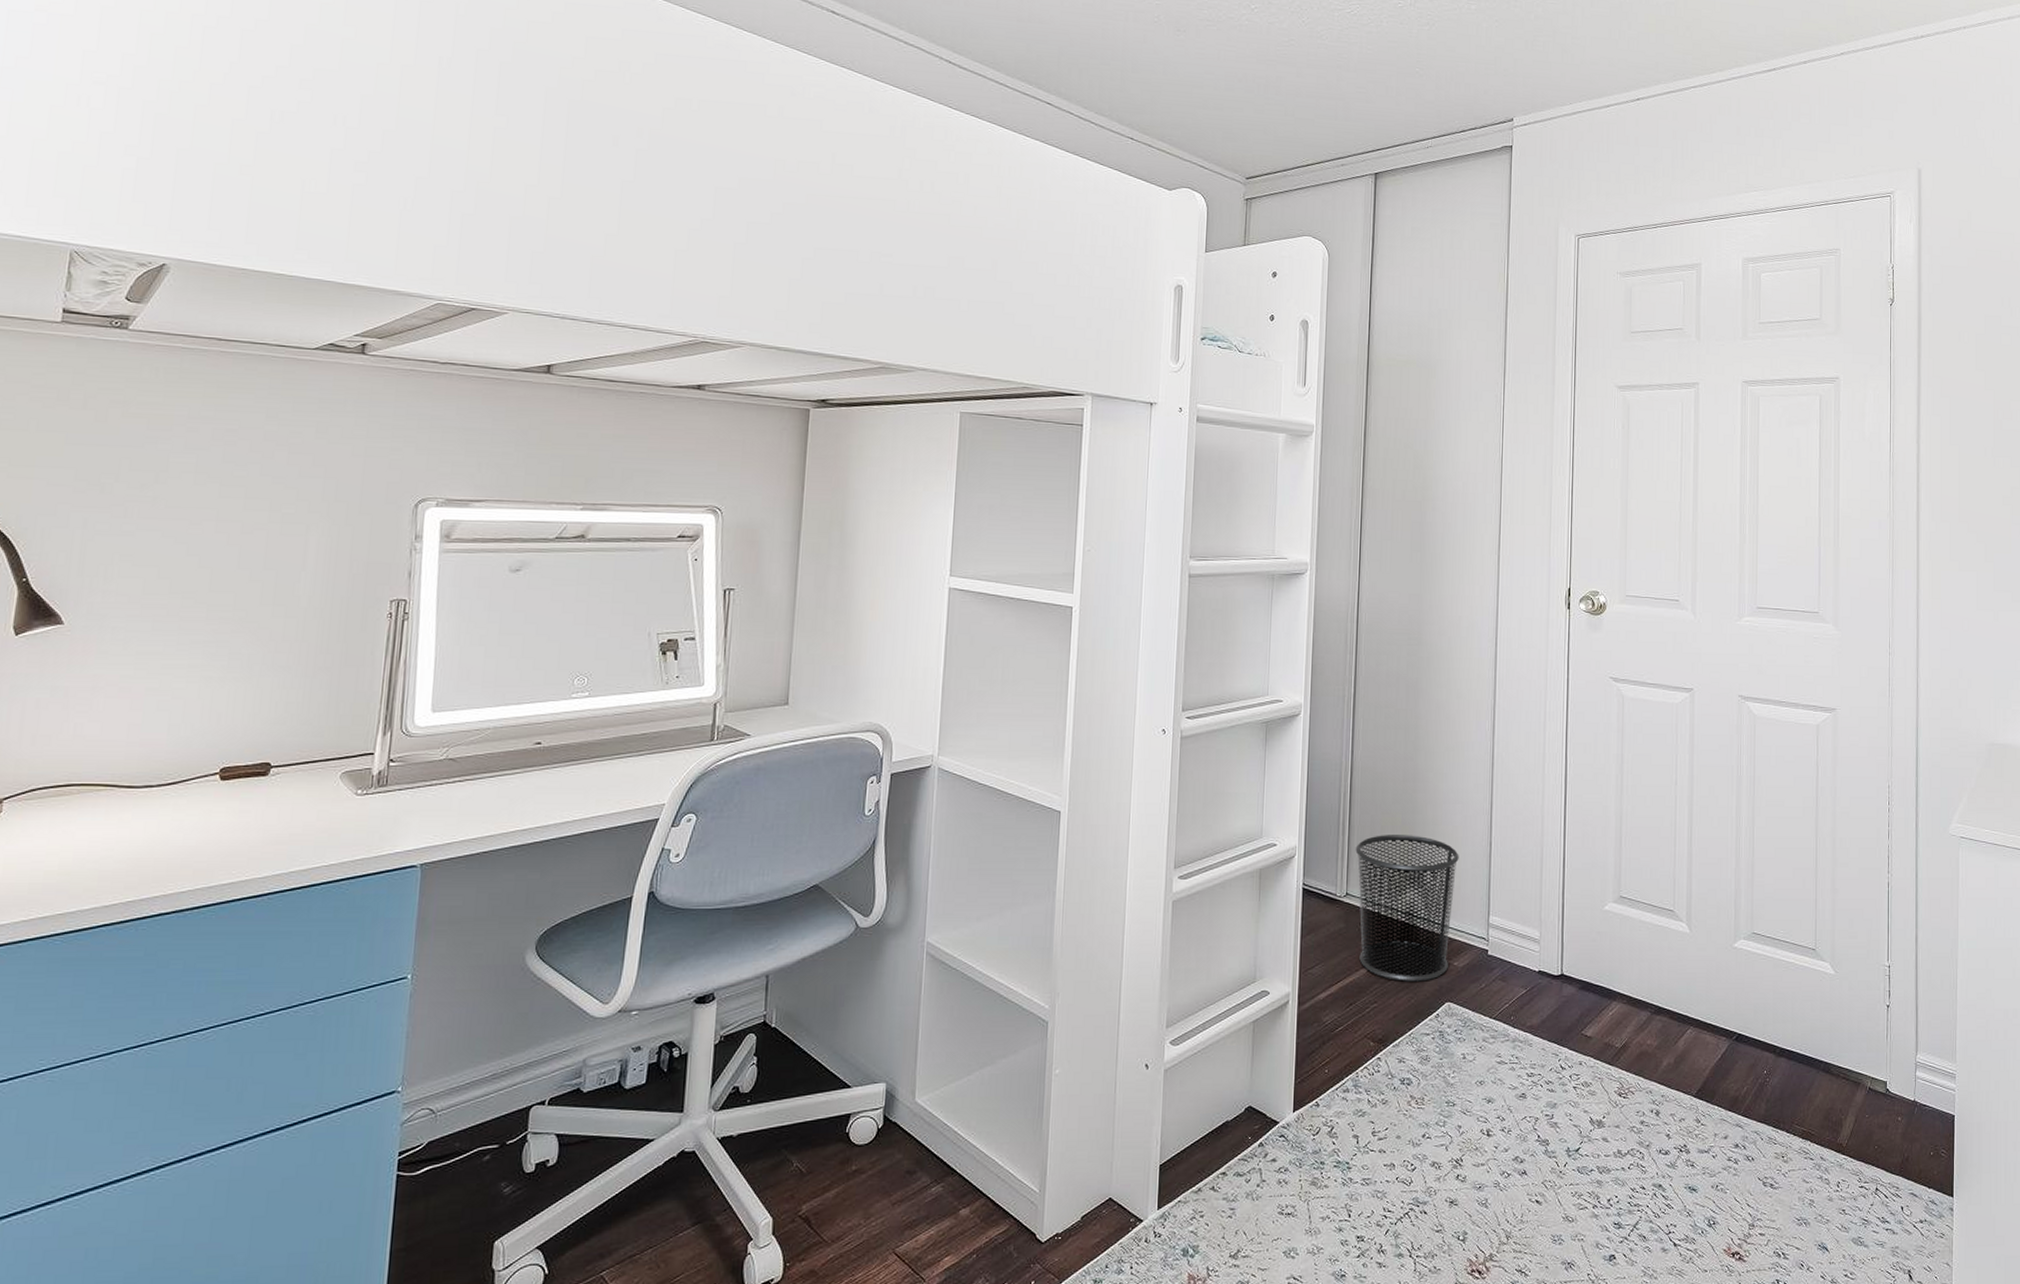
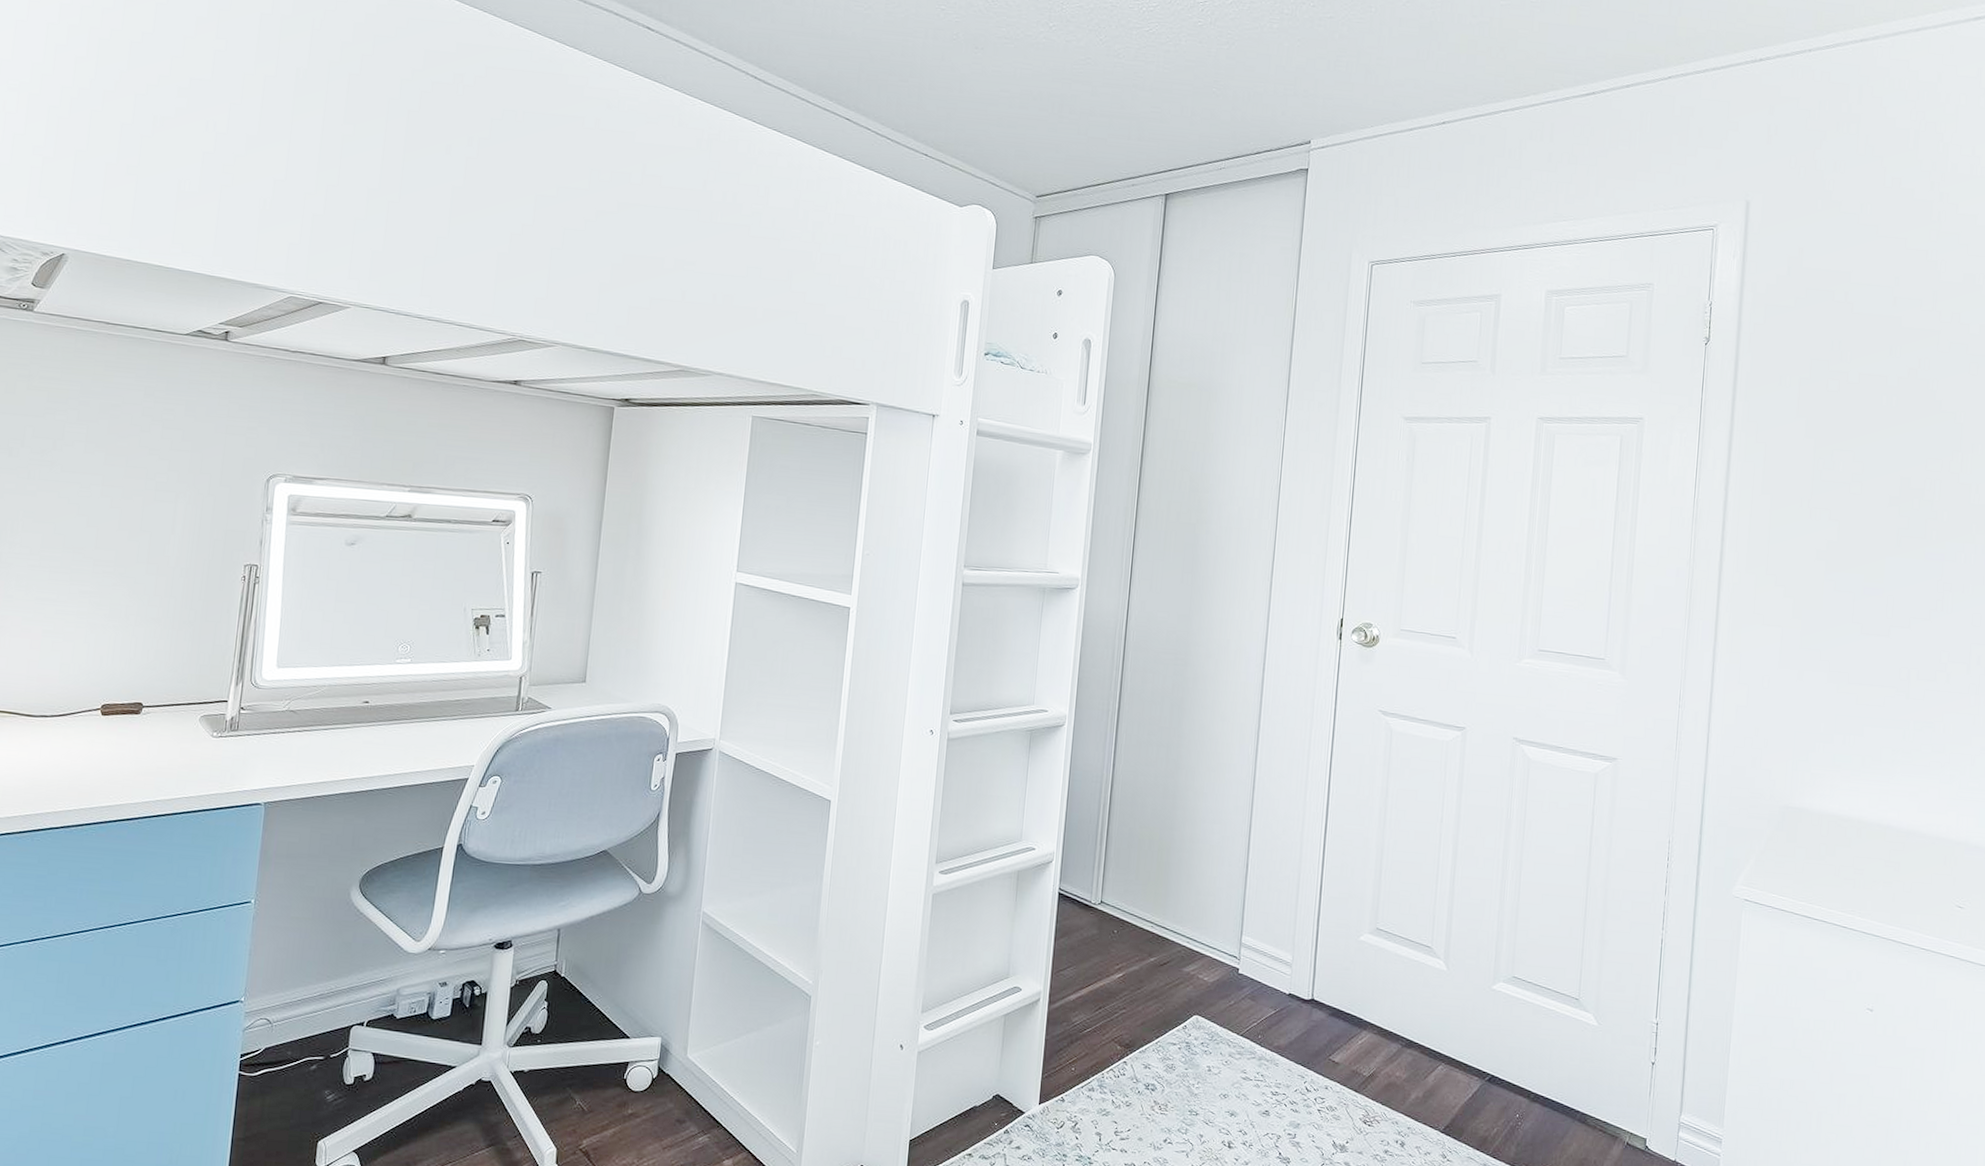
waste bin: present [1355,835,1459,982] -> none [1110,848,1215,993]

